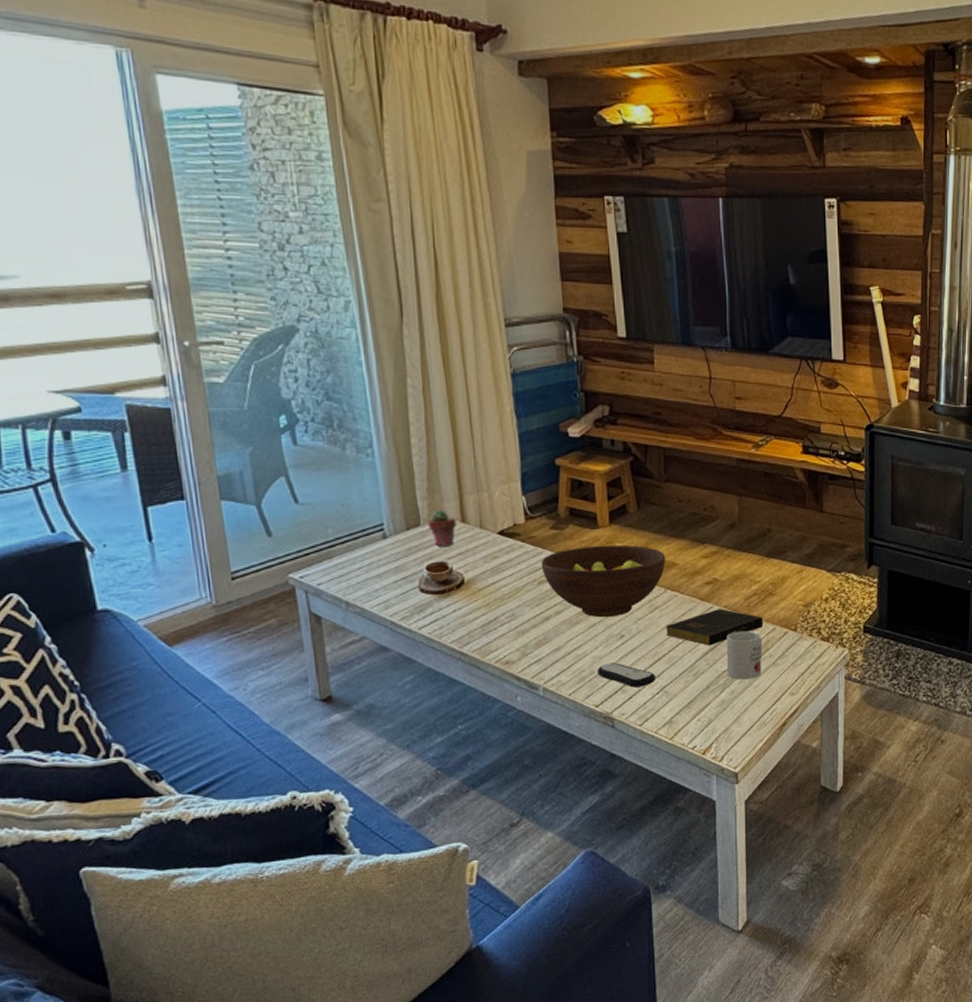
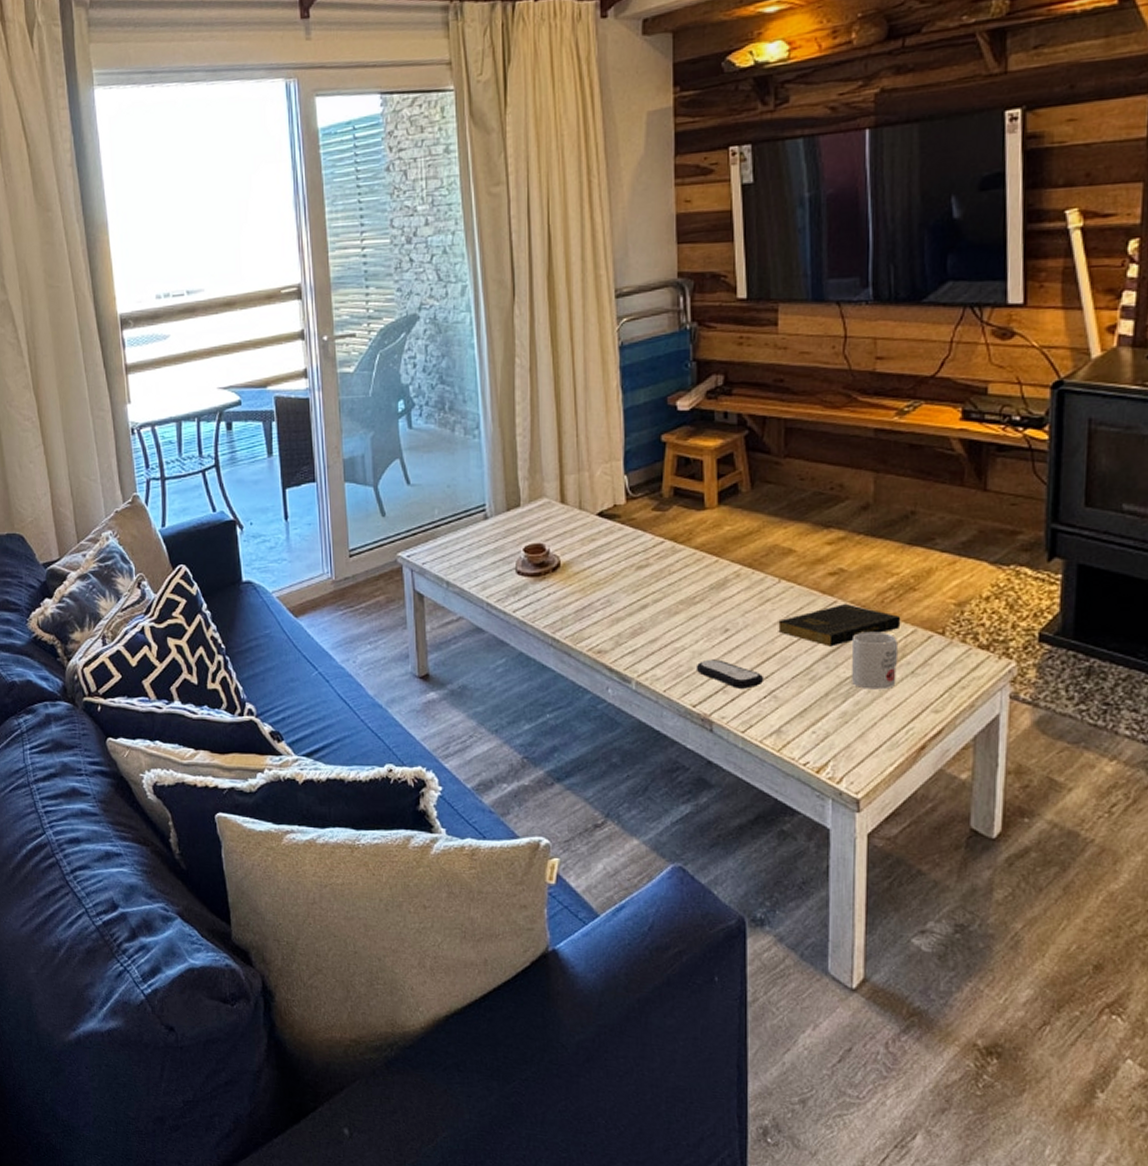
potted succulent: present [427,509,456,546] -> none [527,489,555,527]
fruit bowl: present [541,544,665,618] -> none [641,528,781,609]

